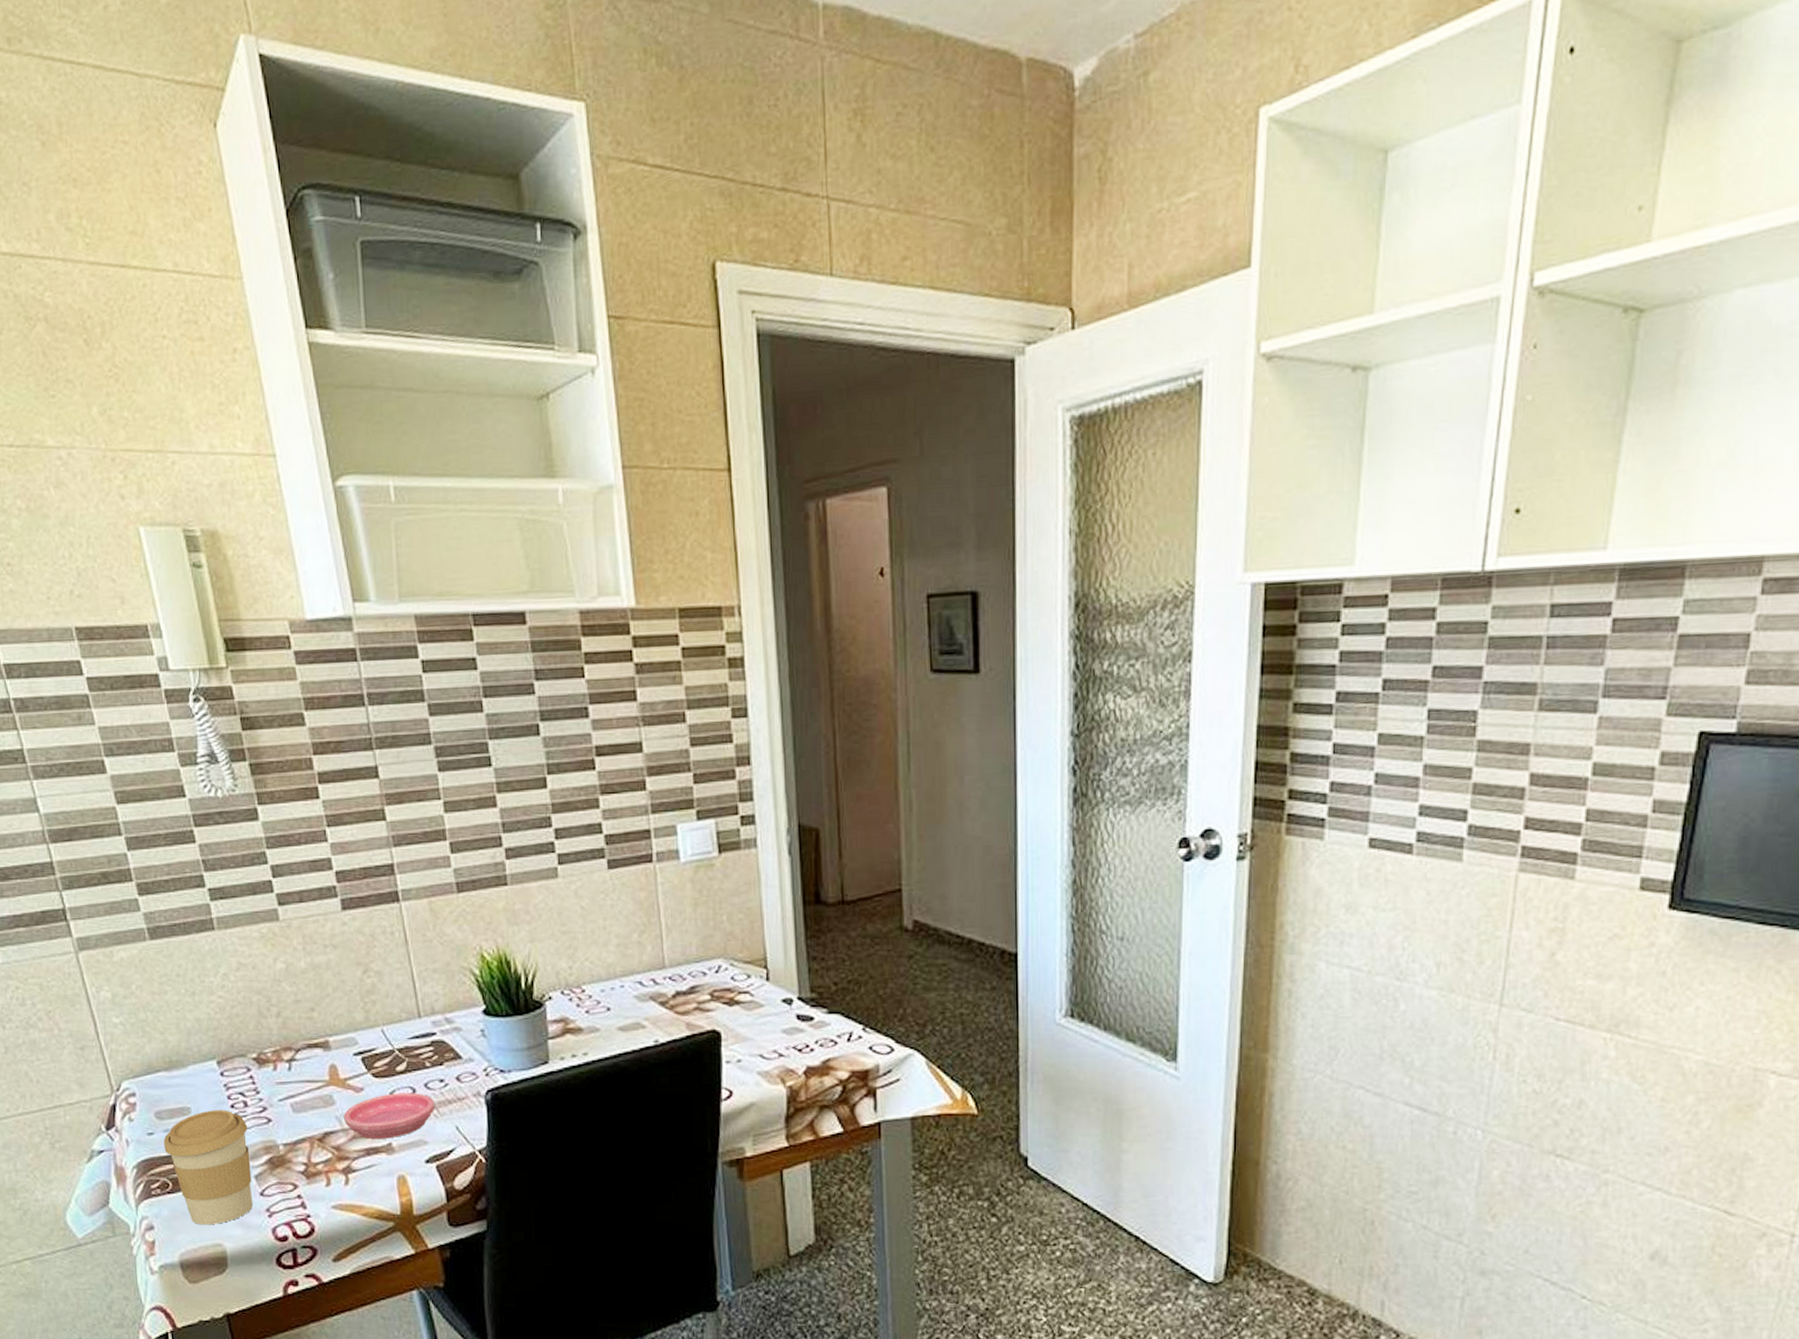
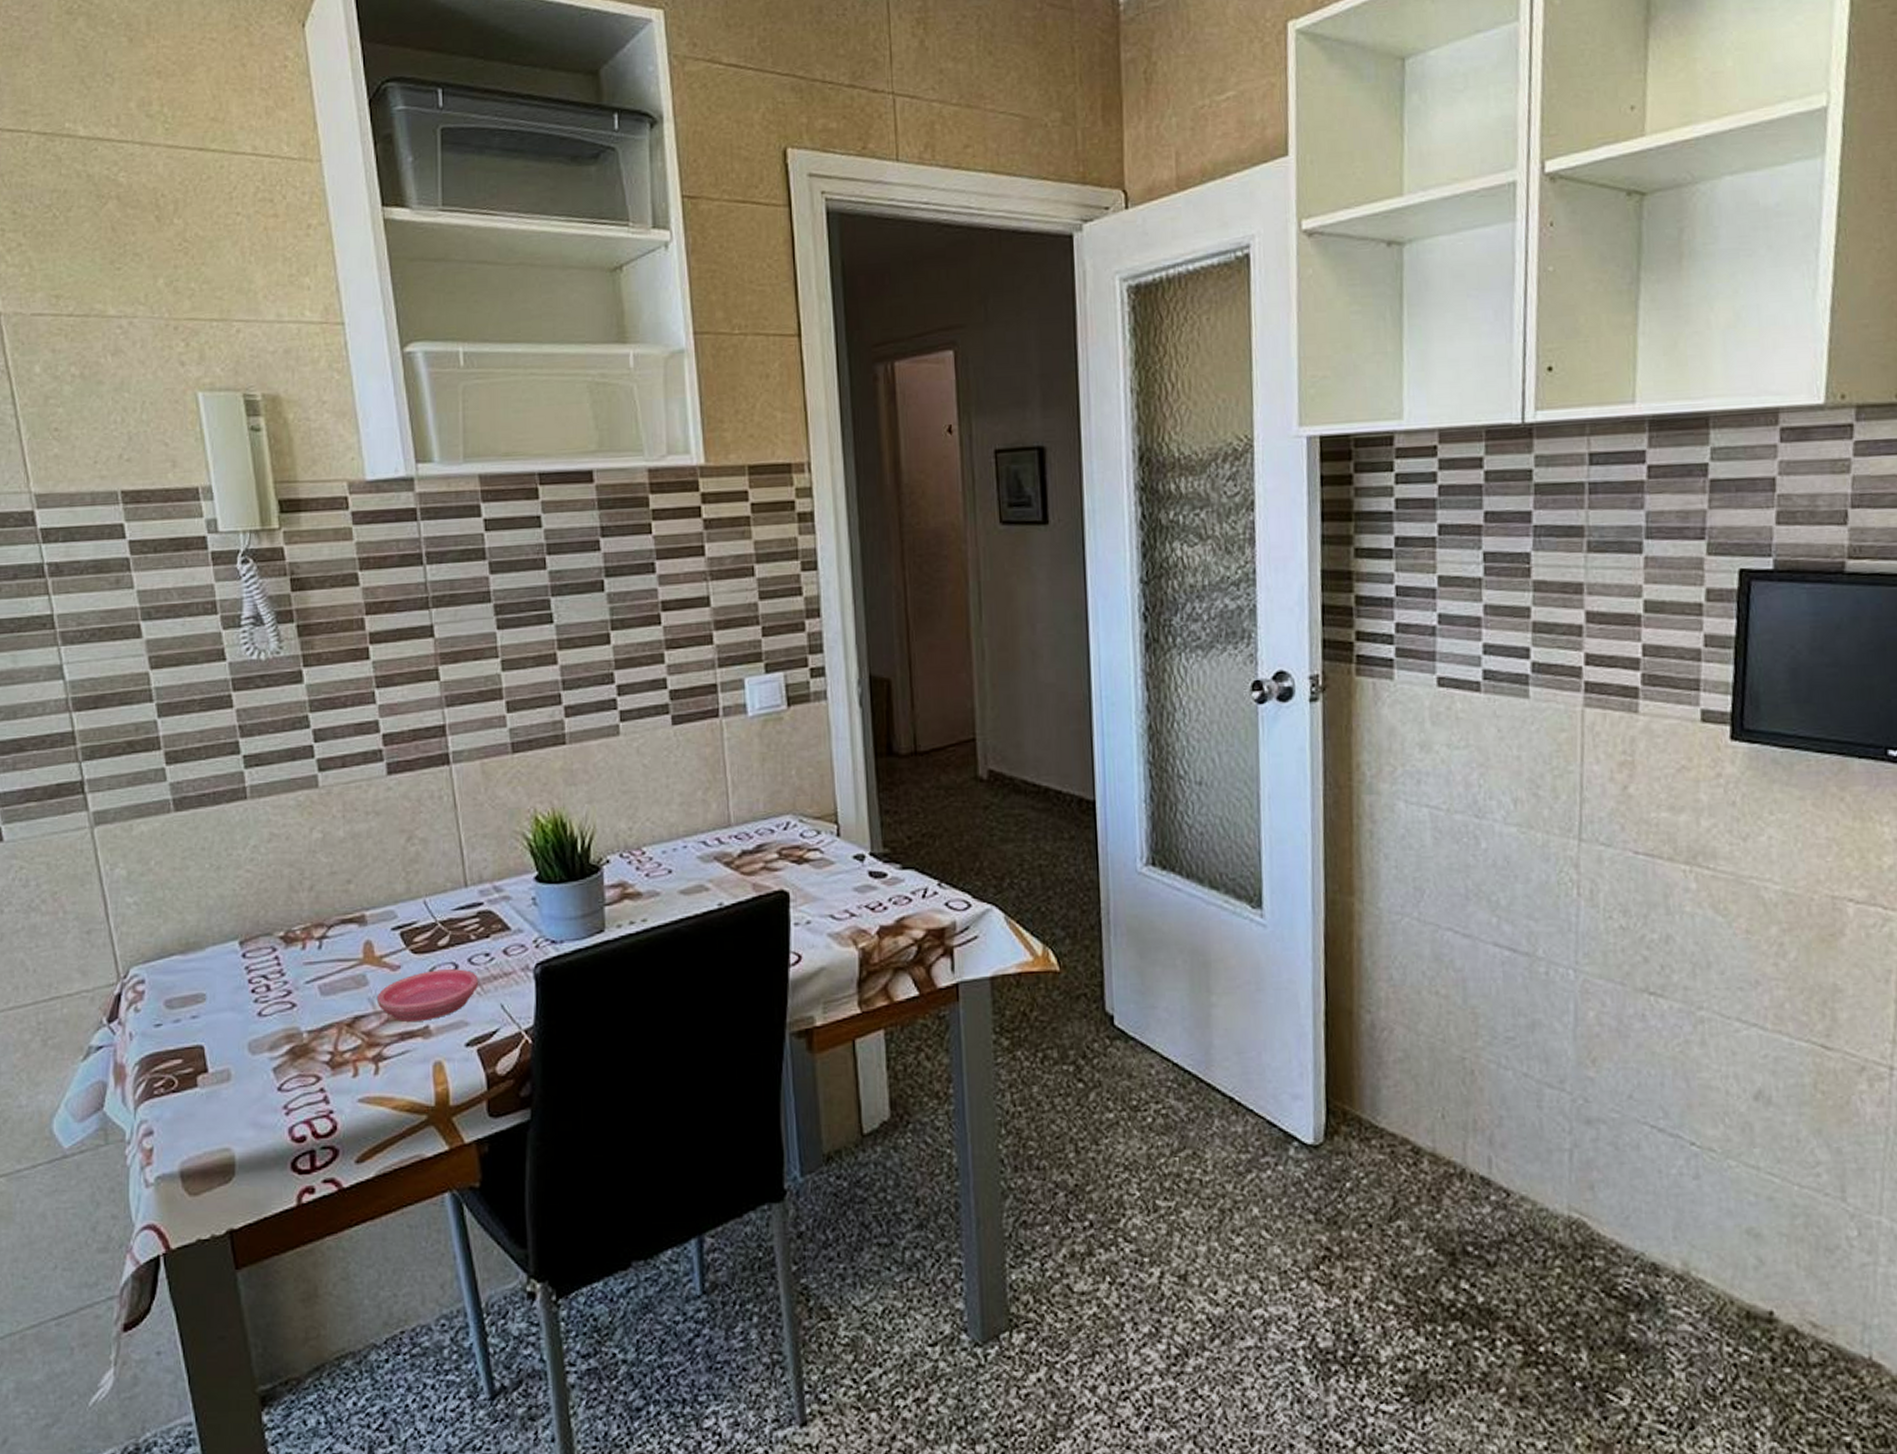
coffee cup: present [163,1110,253,1225] -> none [172,995,269,1127]

